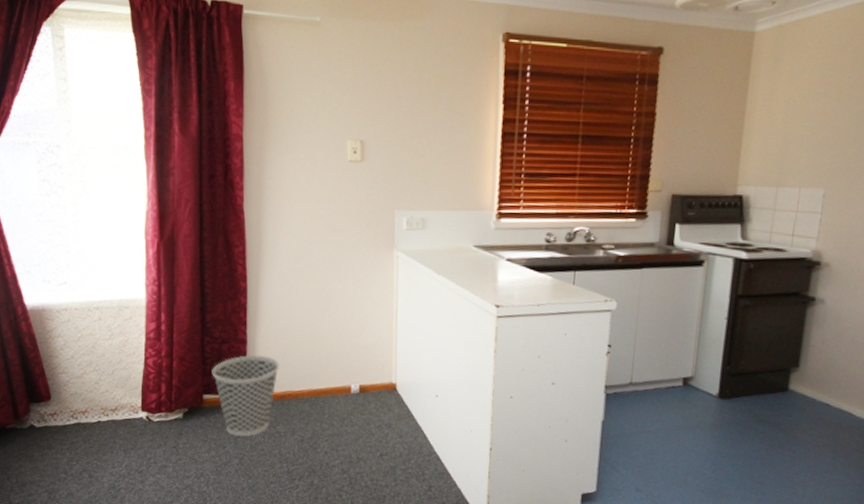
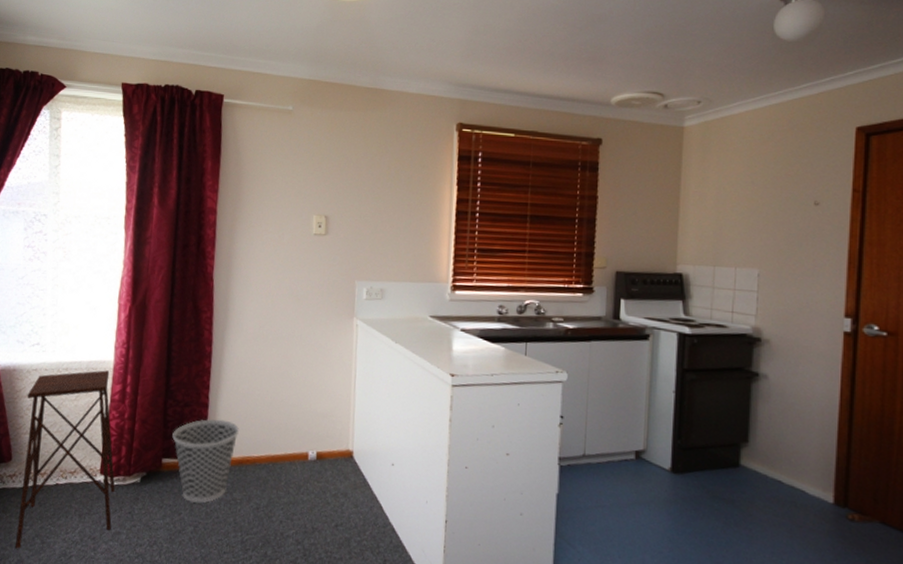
side table: none [59,308,158,483] -> present [15,370,115,549]

